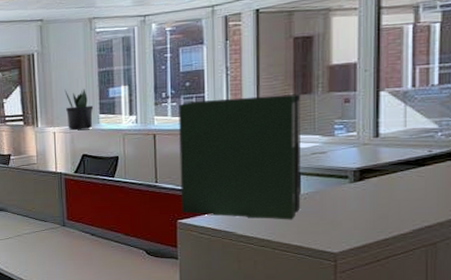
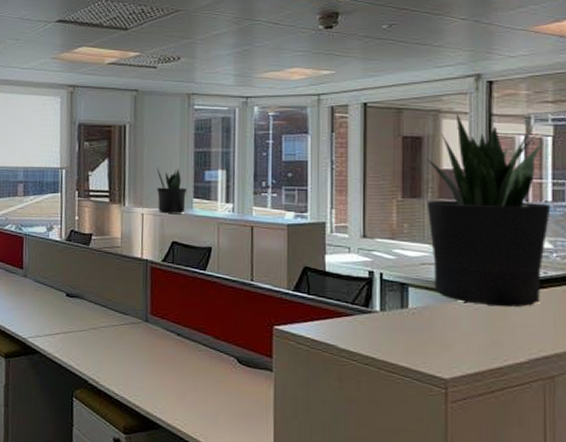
binder: present [179,94,301,220] -> none [278,194,410,337]
planter: none [316,10,437,186] -> present [426,113,551,307]

